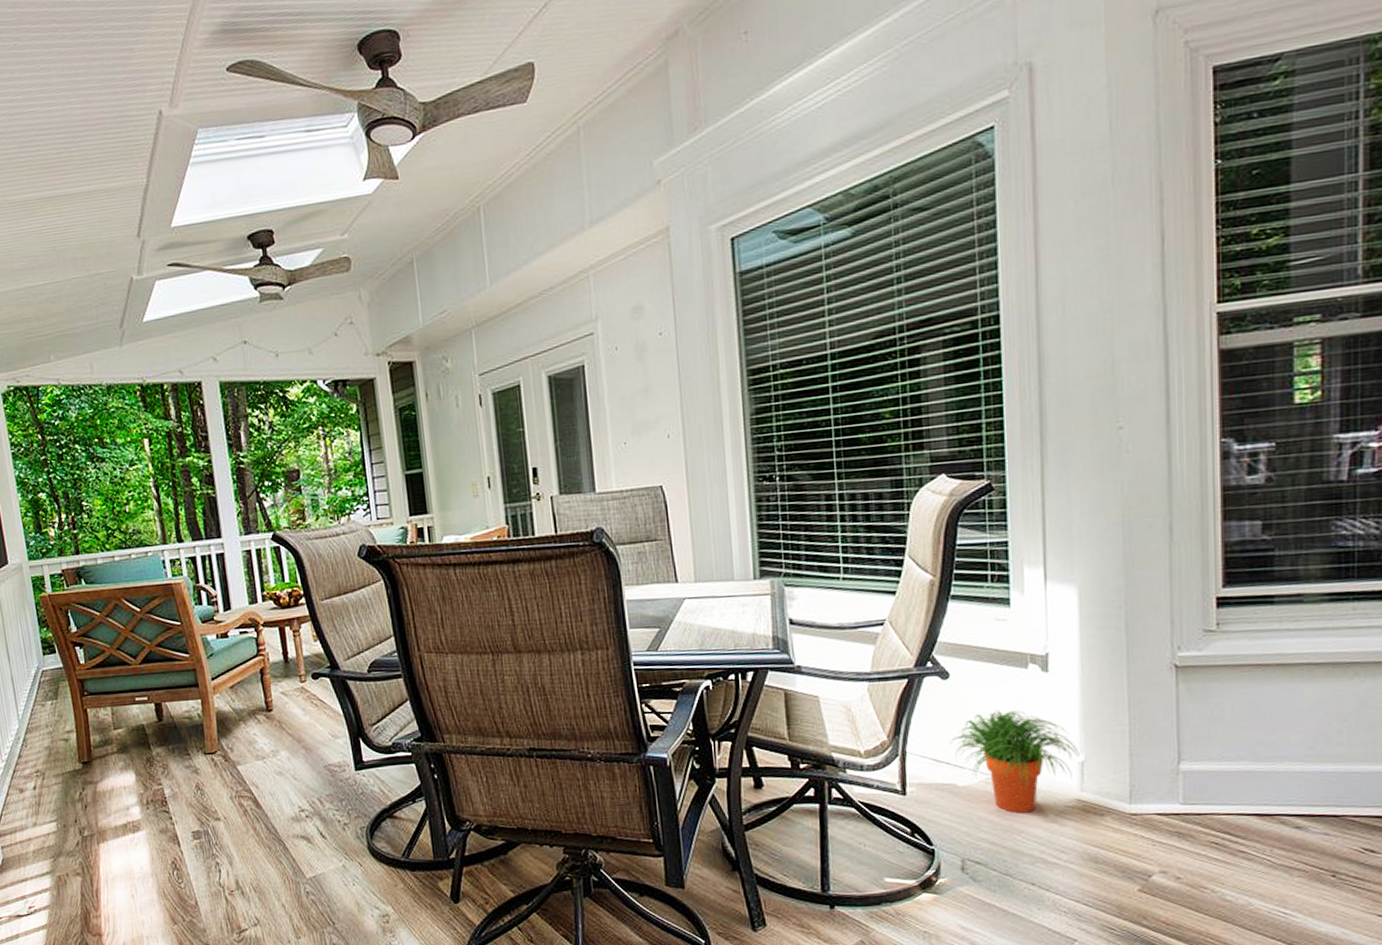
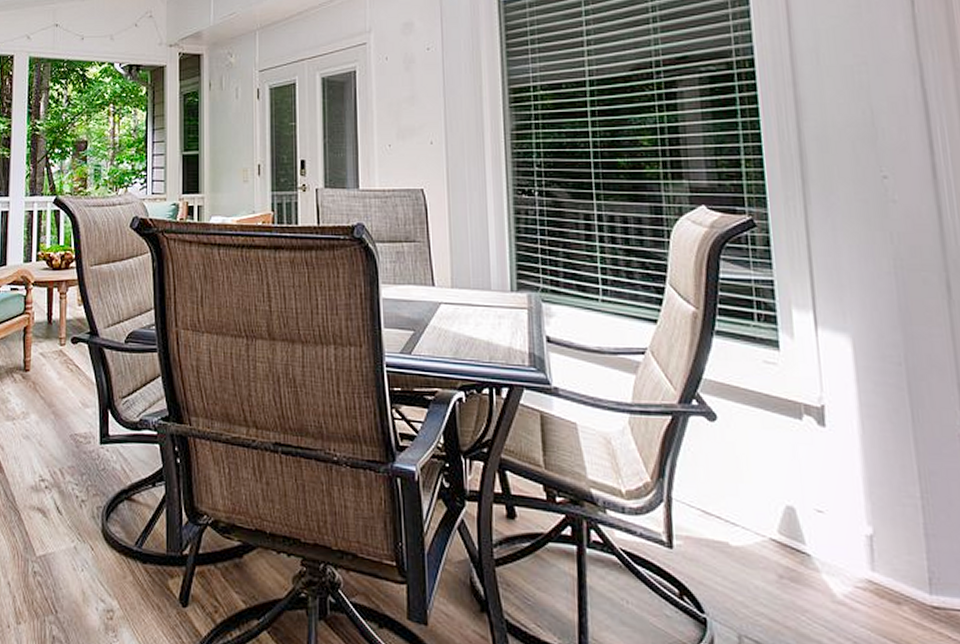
potted plant: present [949,710,1080,813] -> none [719,462,867,589]

